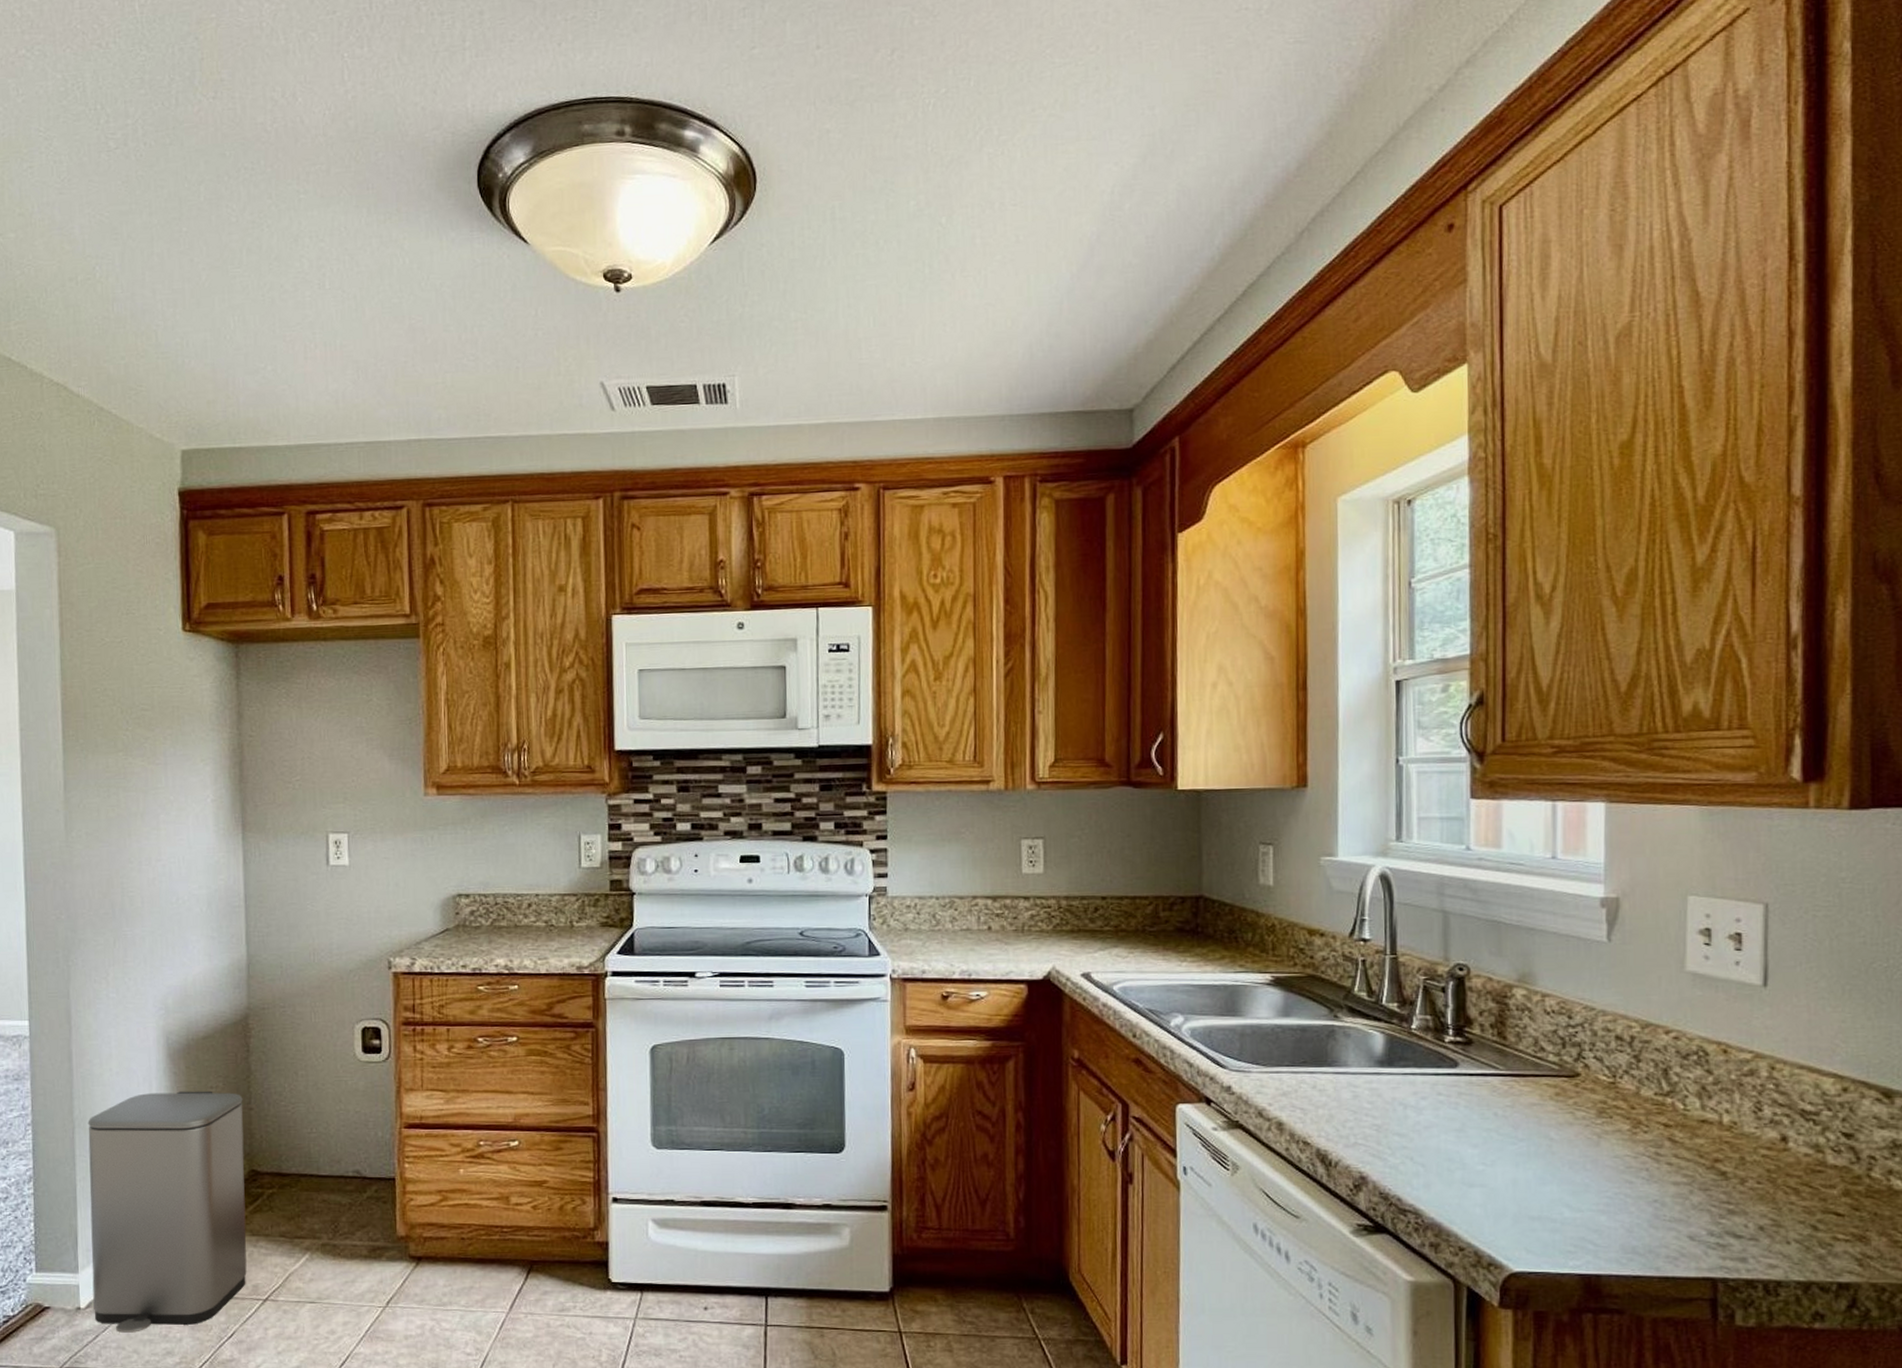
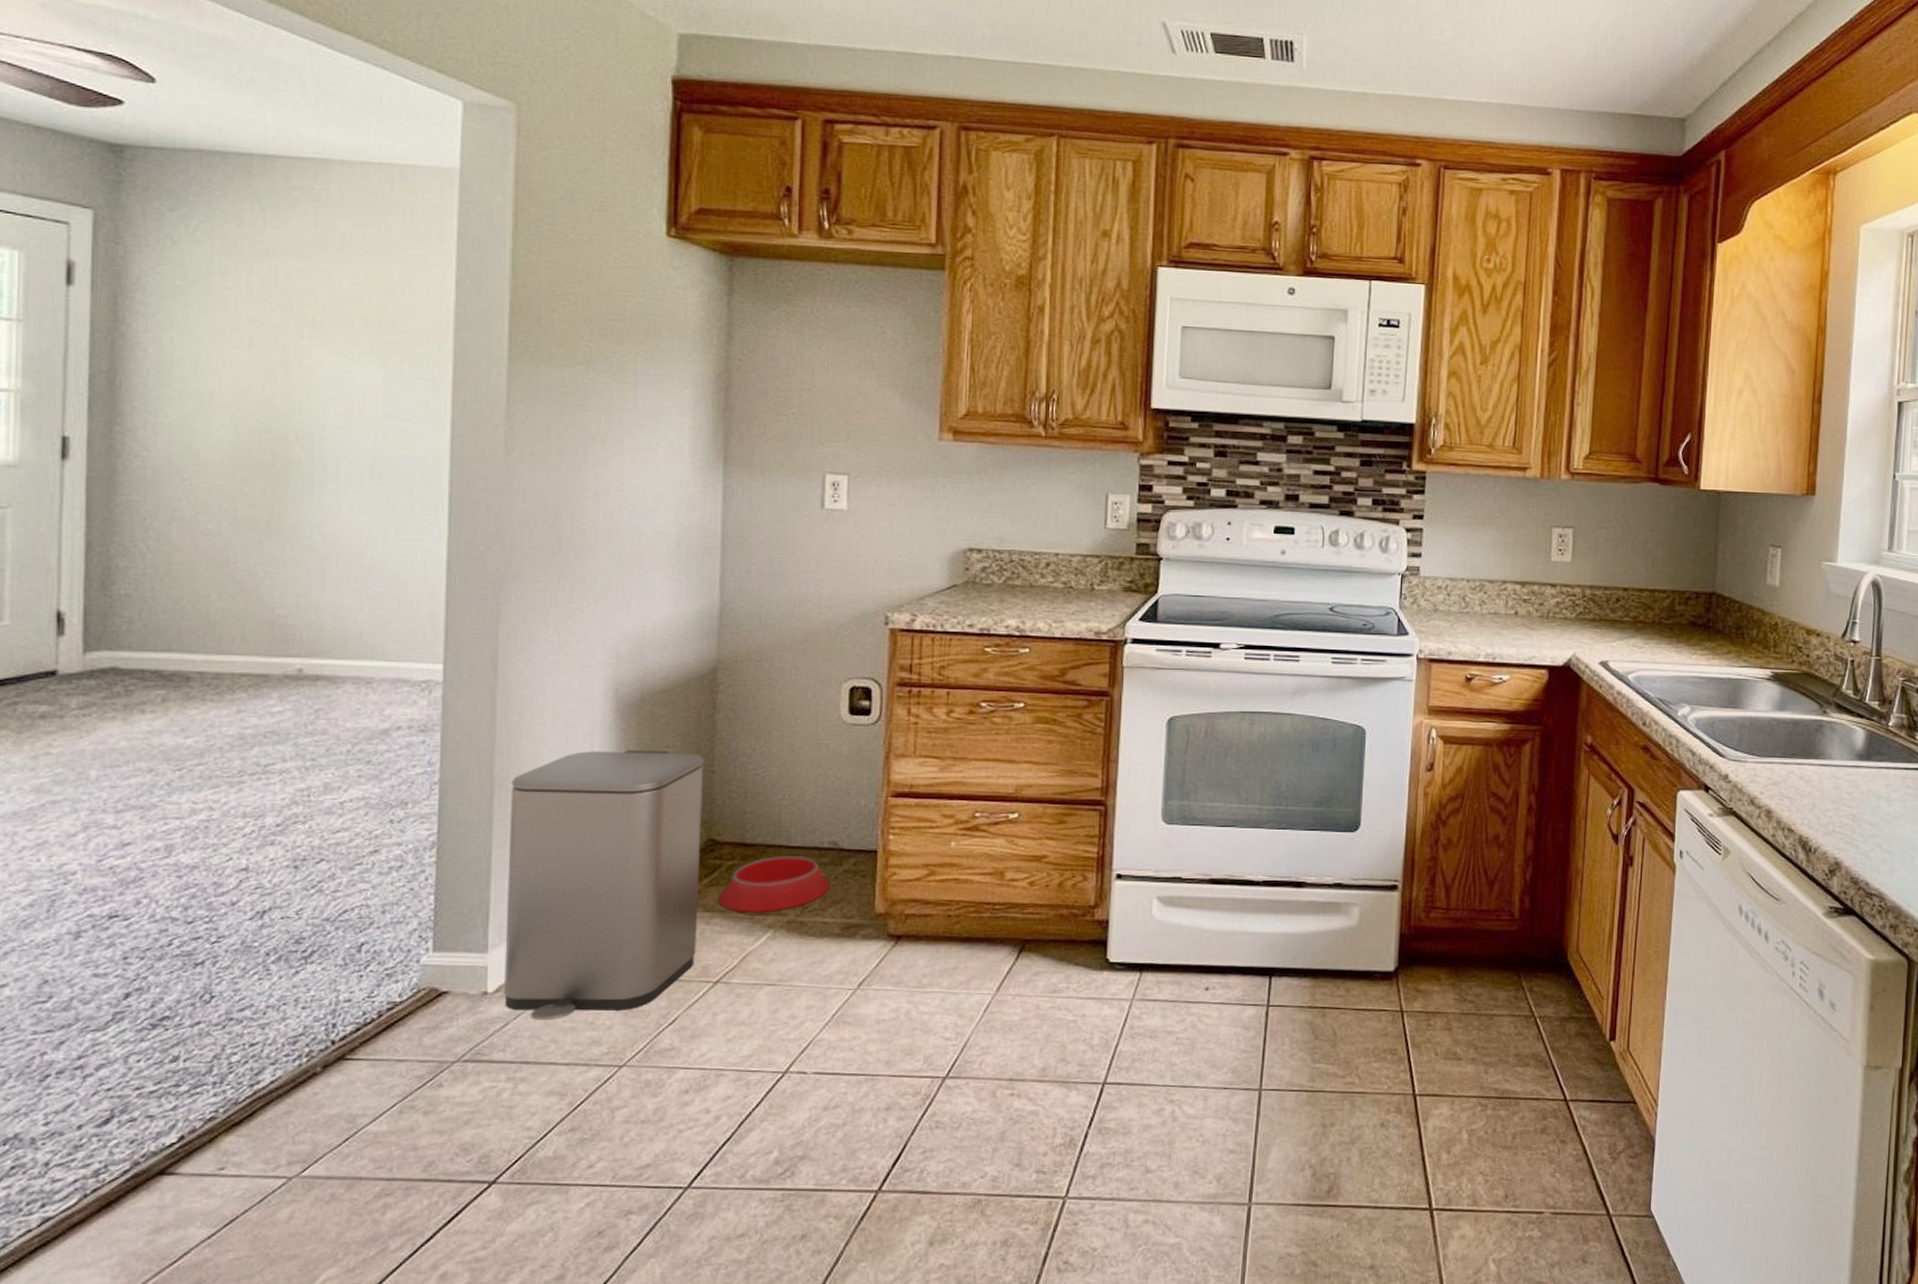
pet bowl: none [262,1184,356,1237] -> present [718,856,830,914]

